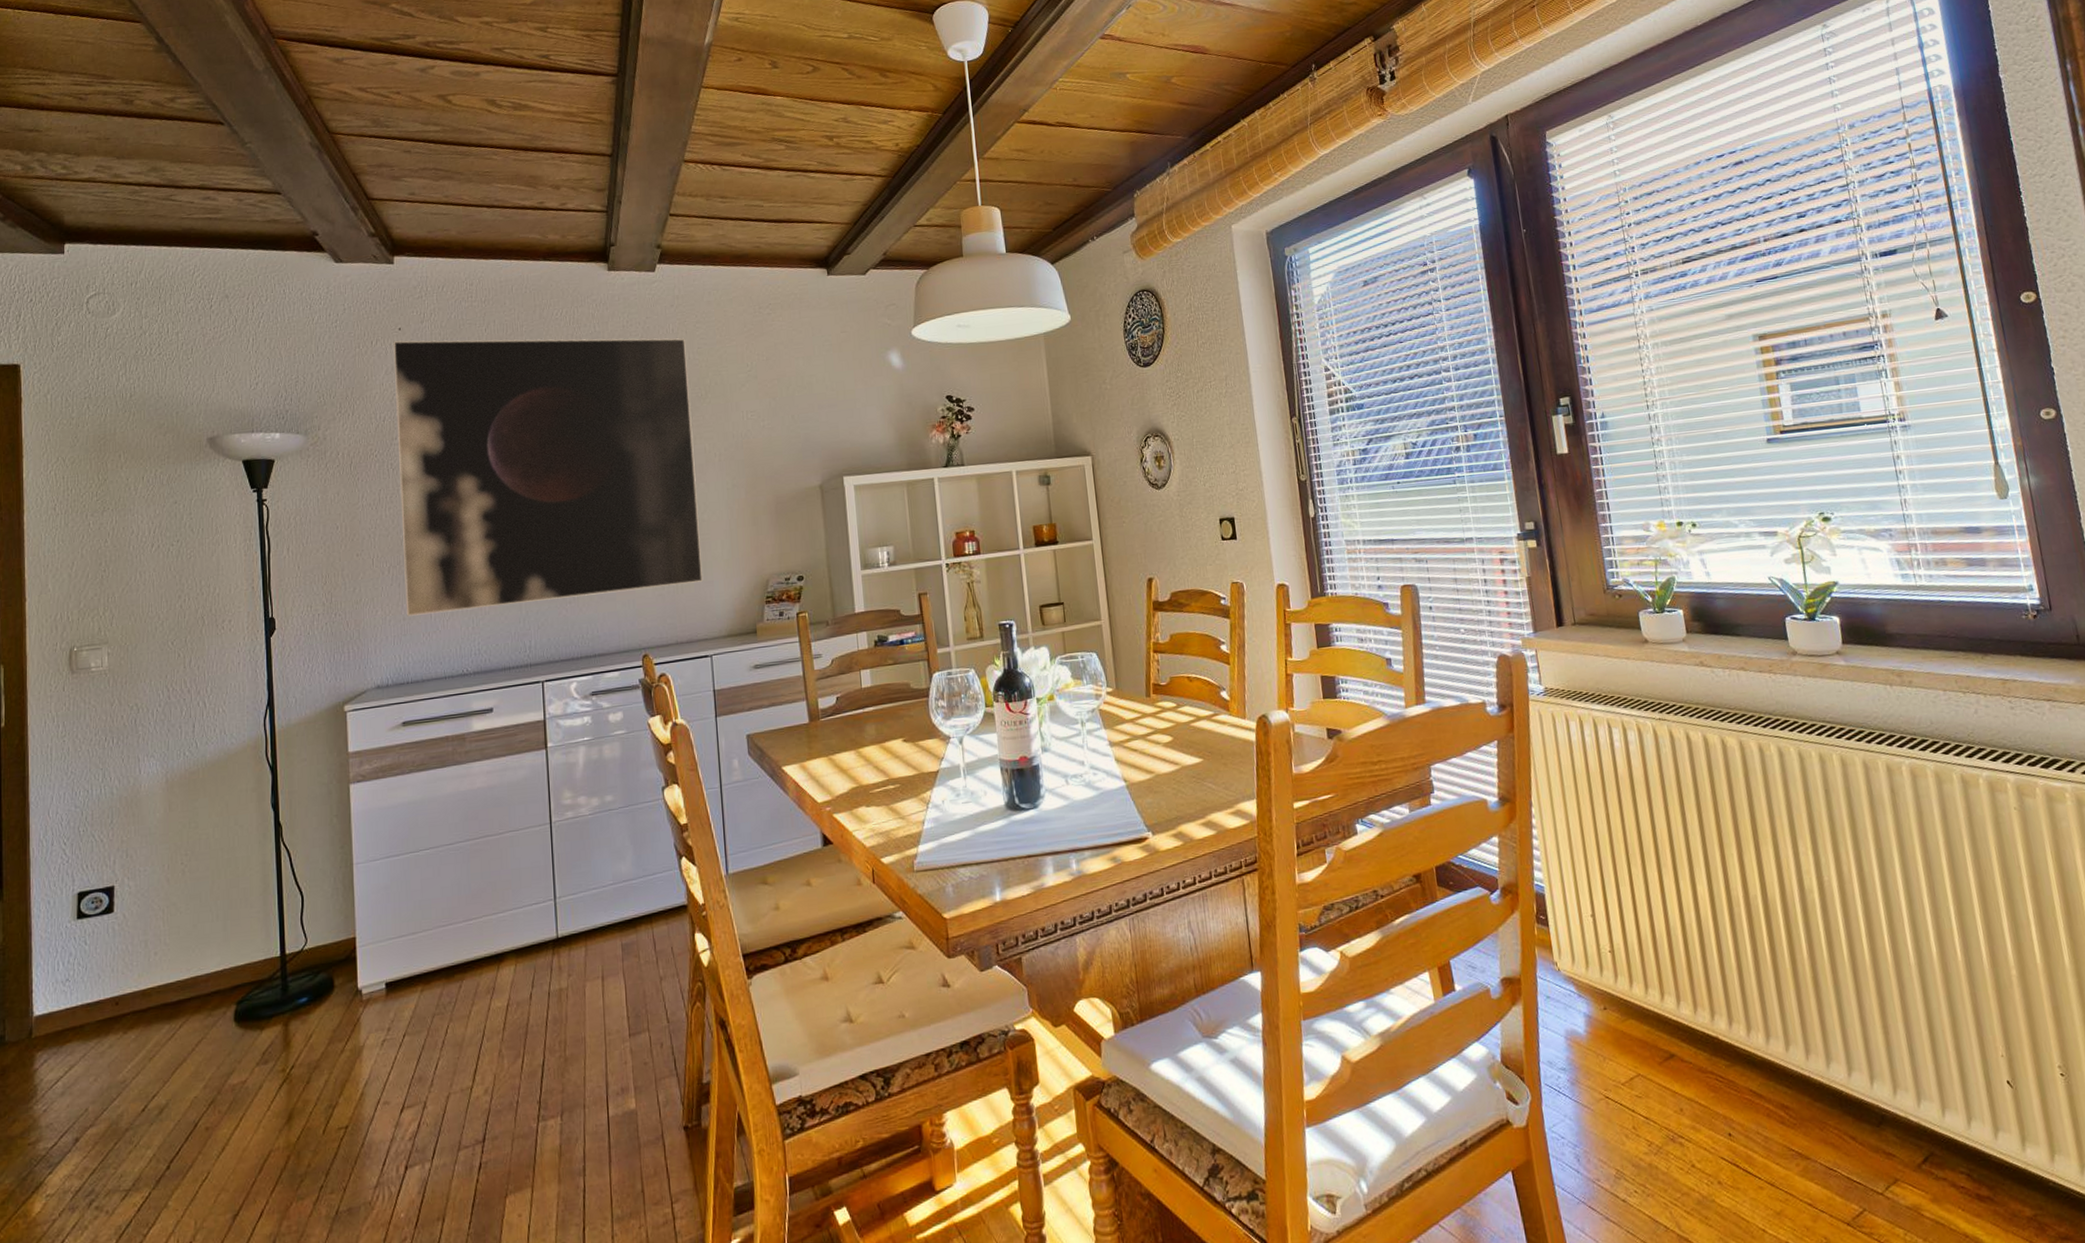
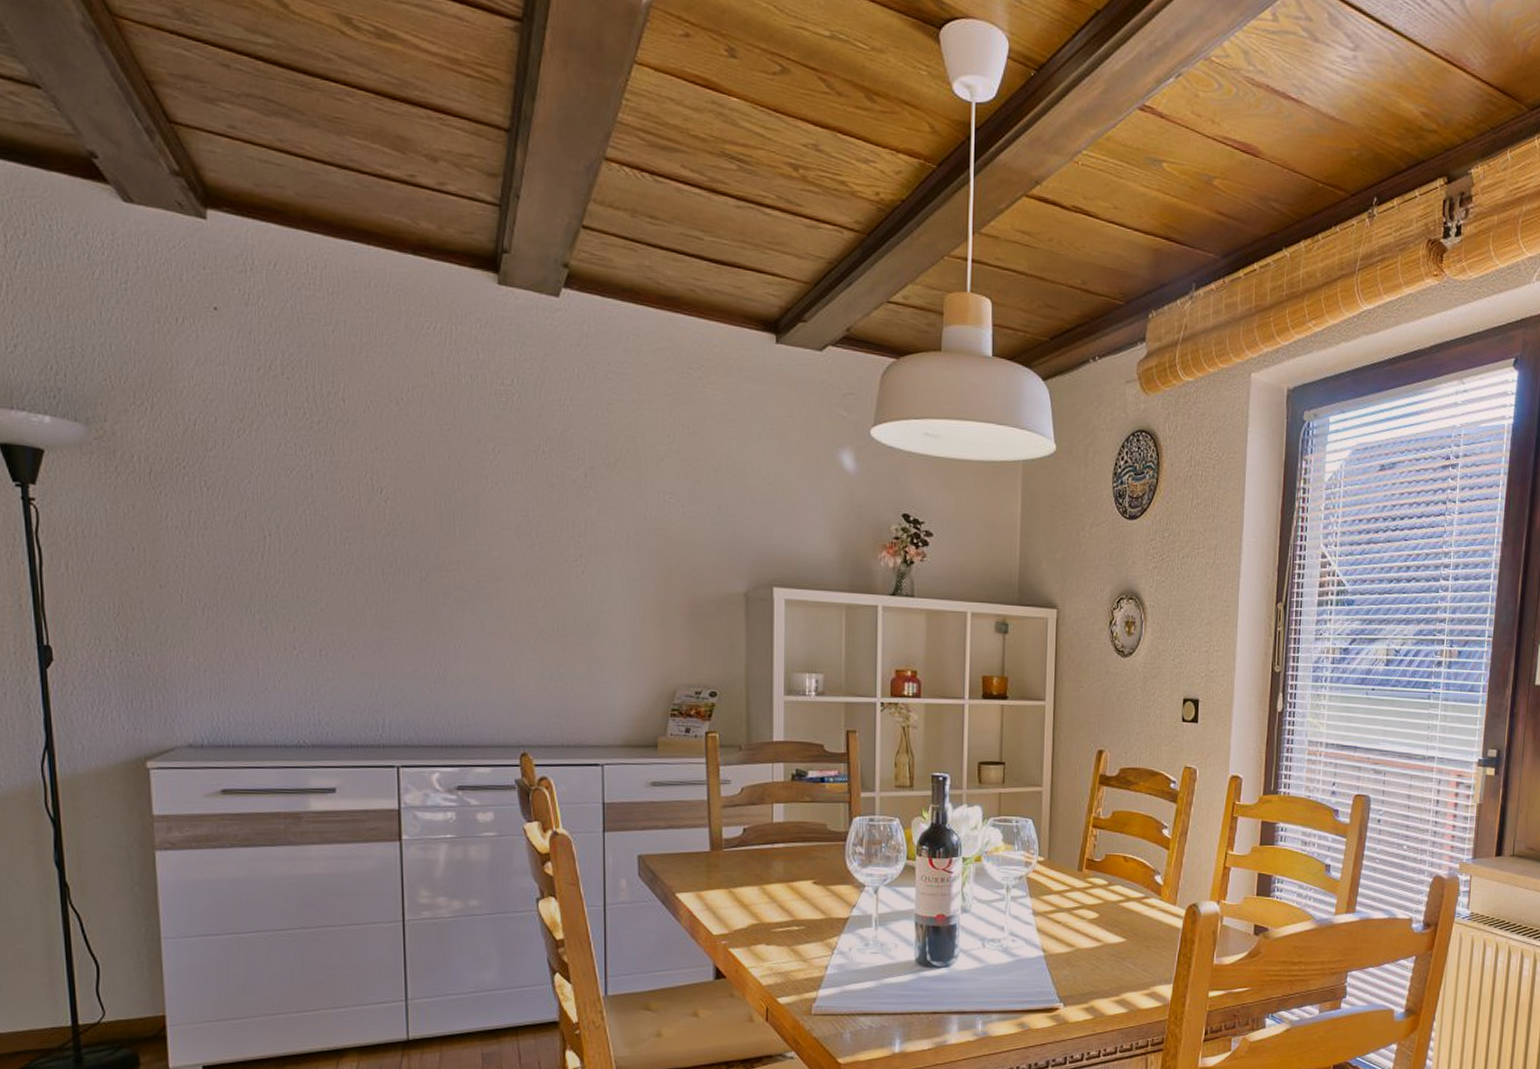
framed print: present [393,338,703,616] -> none [206,323,597,681]

